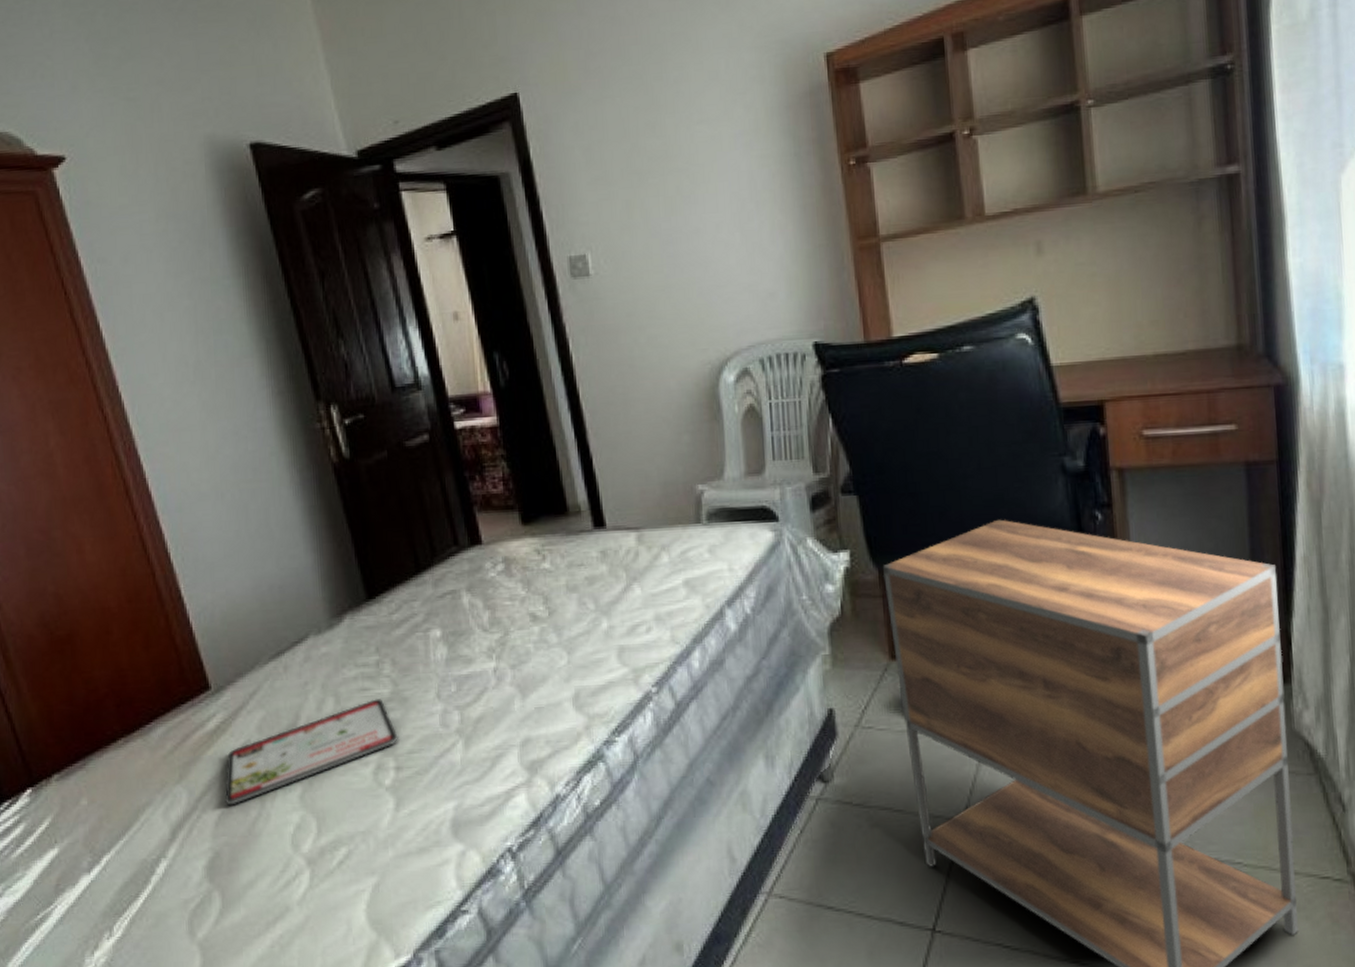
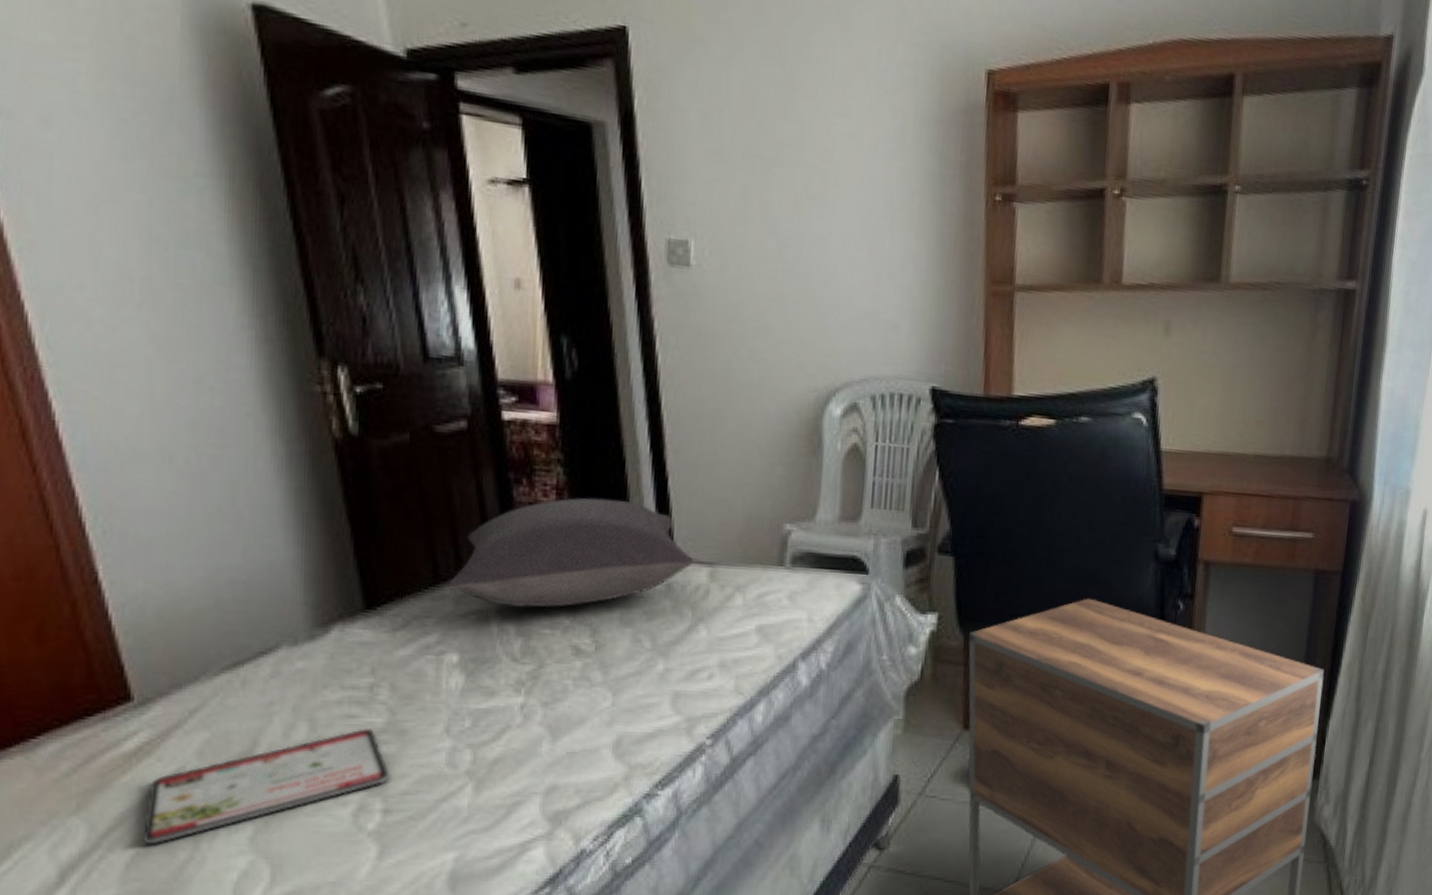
pillow: none [427,483,623,585] -> present [448,498,695,608]

